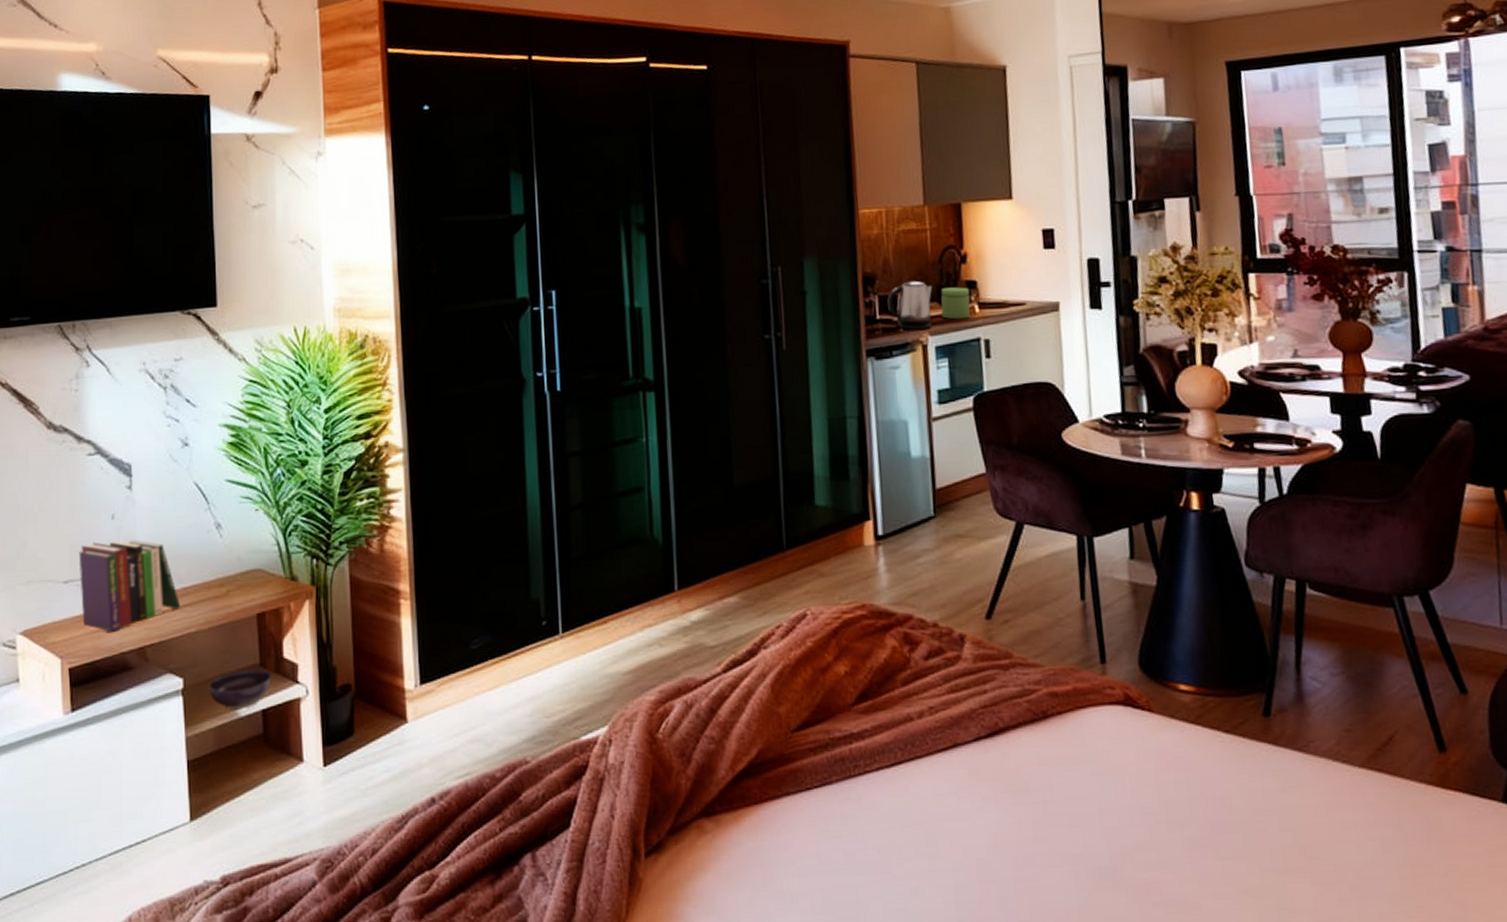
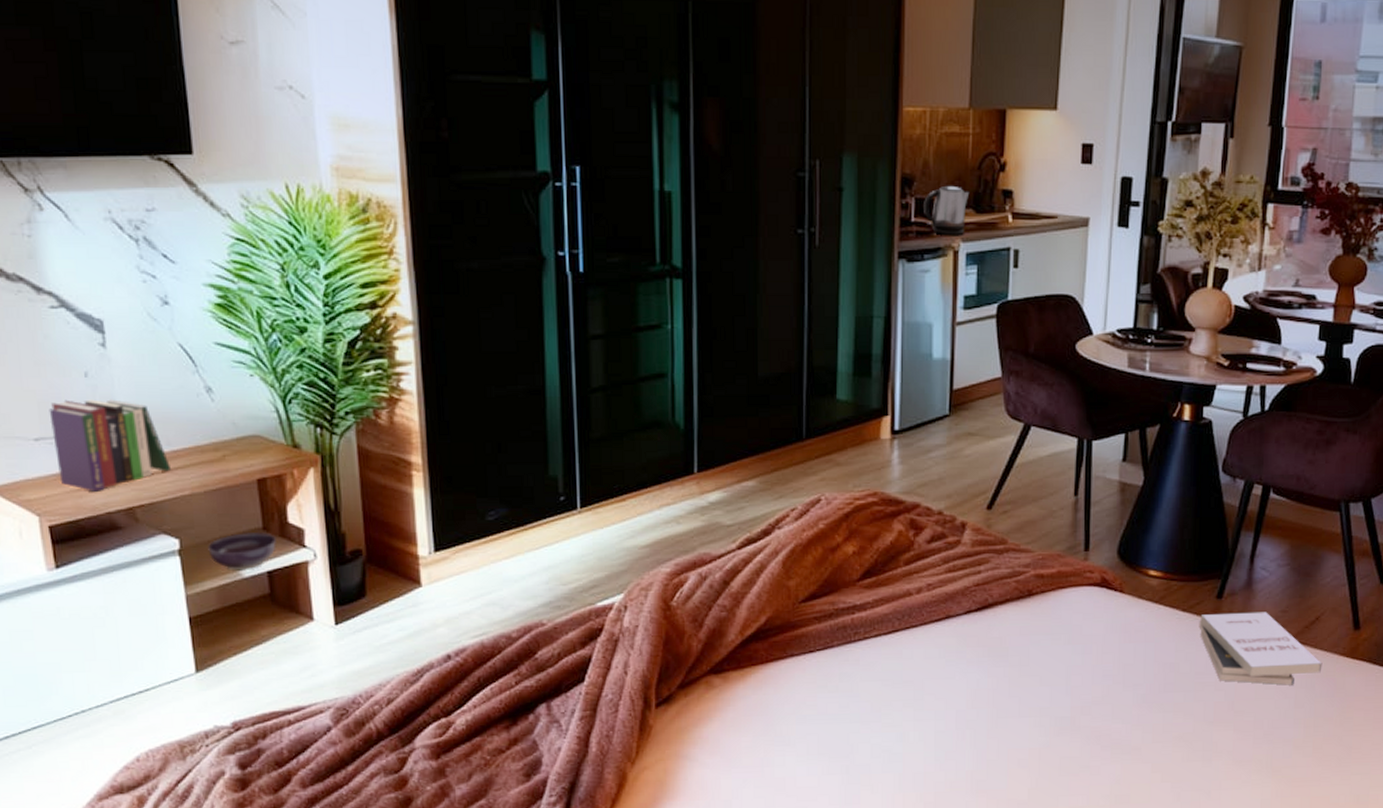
jar: present [941,287,970,320] -> none [975,195,1004,228]
books: none [1247,731,1408,824] -> present [1199,612,1322,685]

